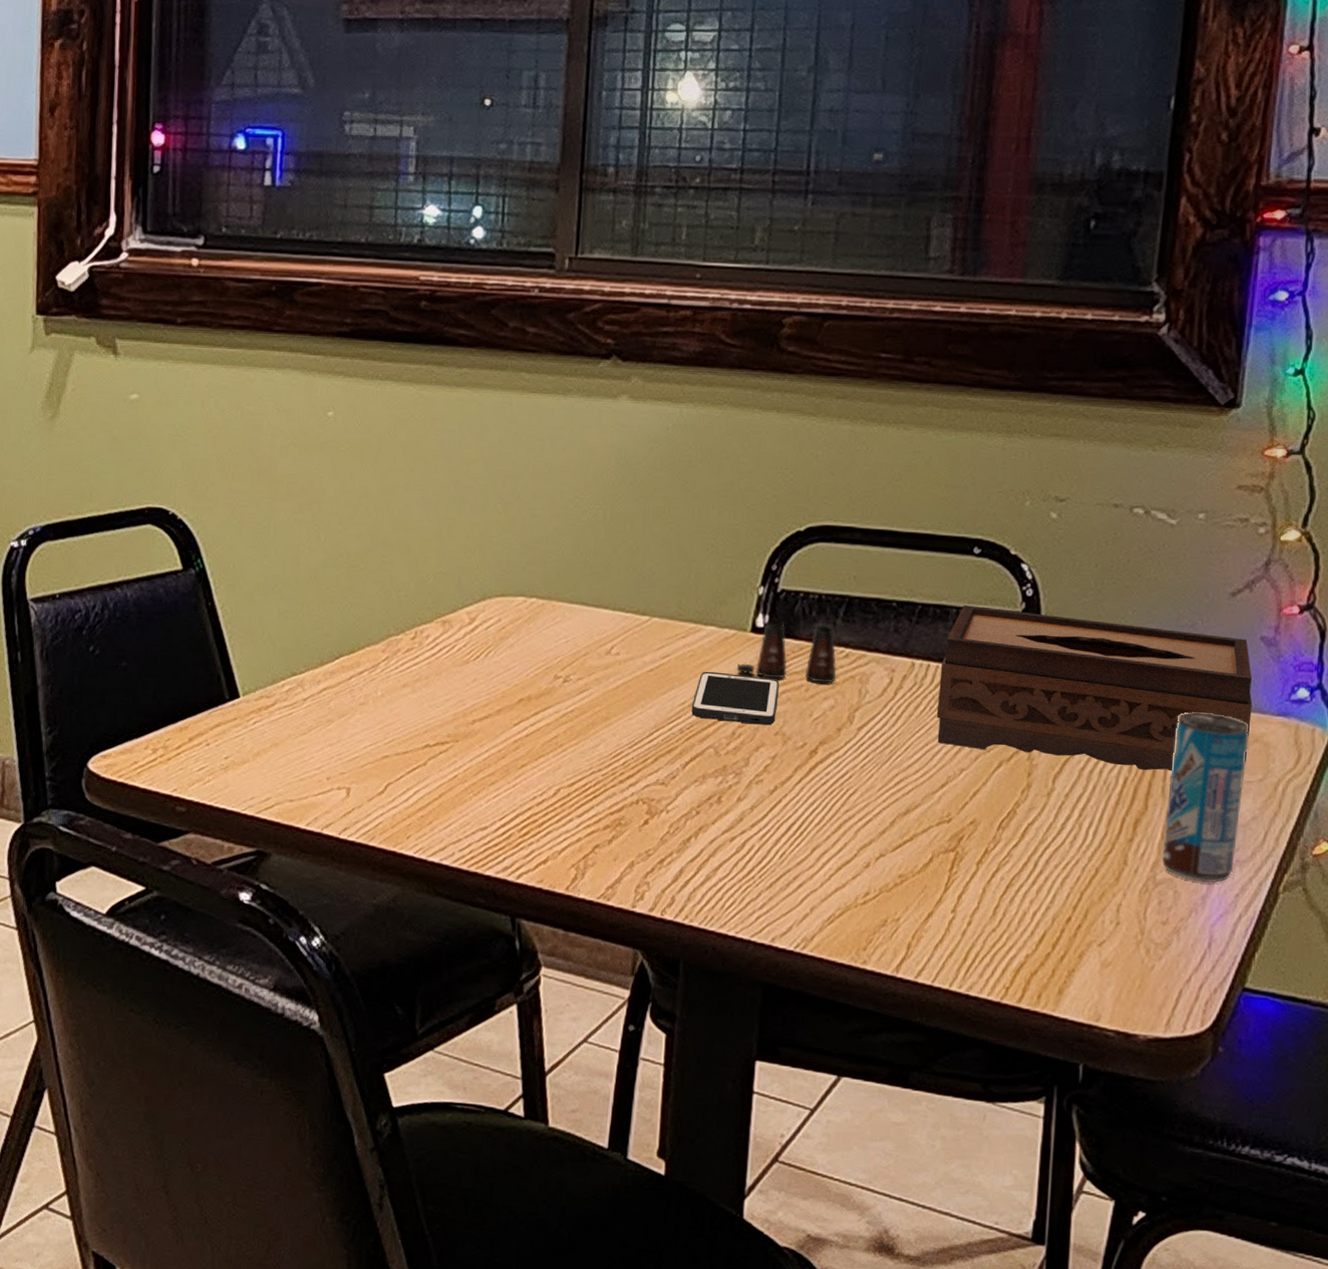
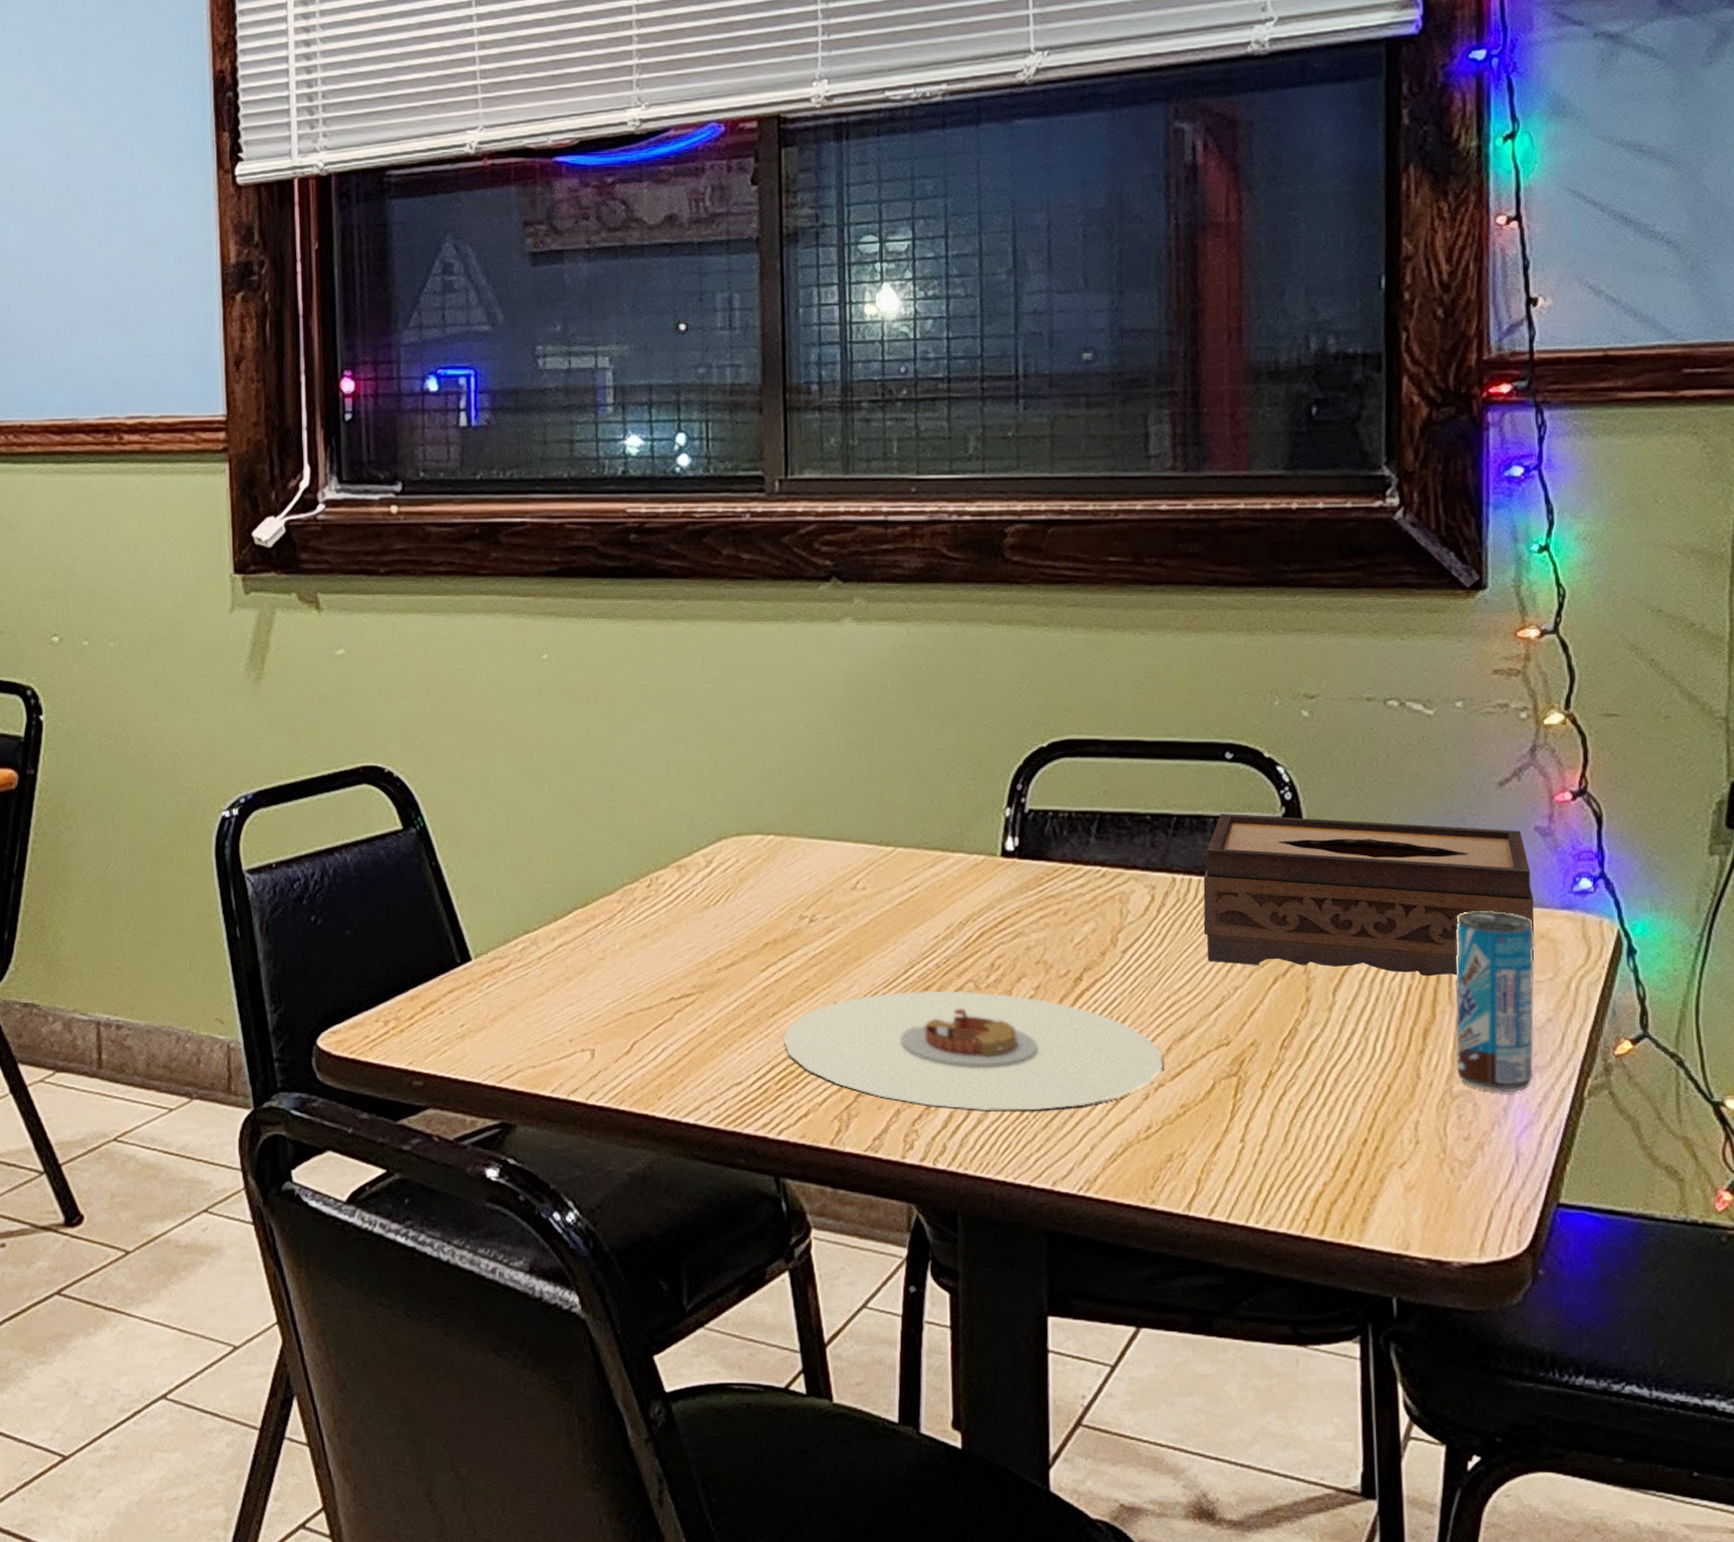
plate: none [529,753,887,872] -> present [783,990,1164,1112]
cell phone: present [691,671,779,726] -> none [946,901,1036,954]
salt shaker: present [736,620,837,683] -> none [989,841,1095,906]

